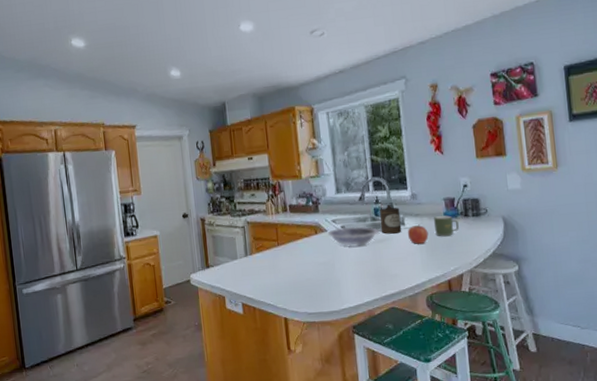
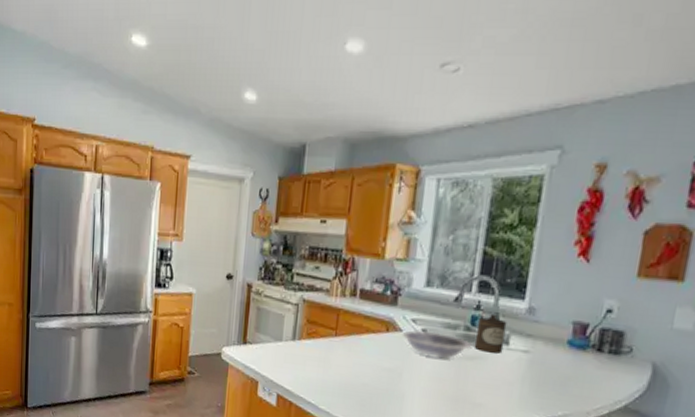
fruit: present [407,224,429,244] -> none [509,348,539,374]
mug: present [433,215,459,237] -> none [549,343,586,372]

